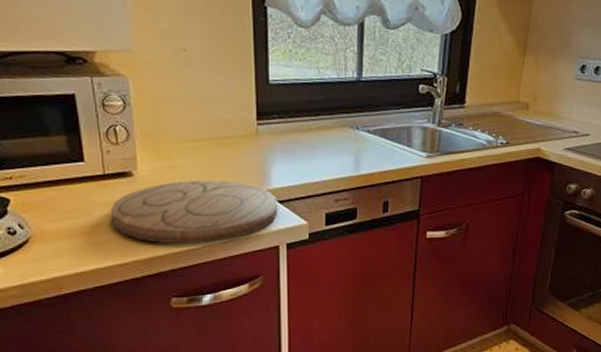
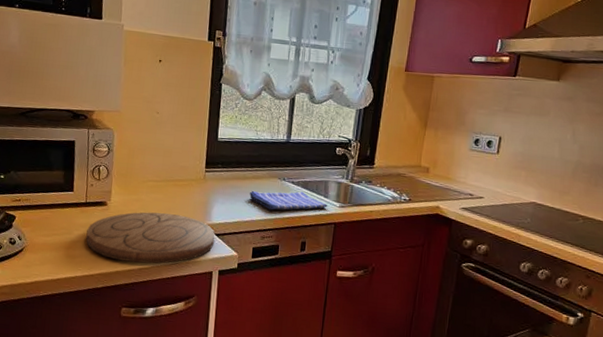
dish towel: none [316,141,412,167] -> present [250,190,327,210]

